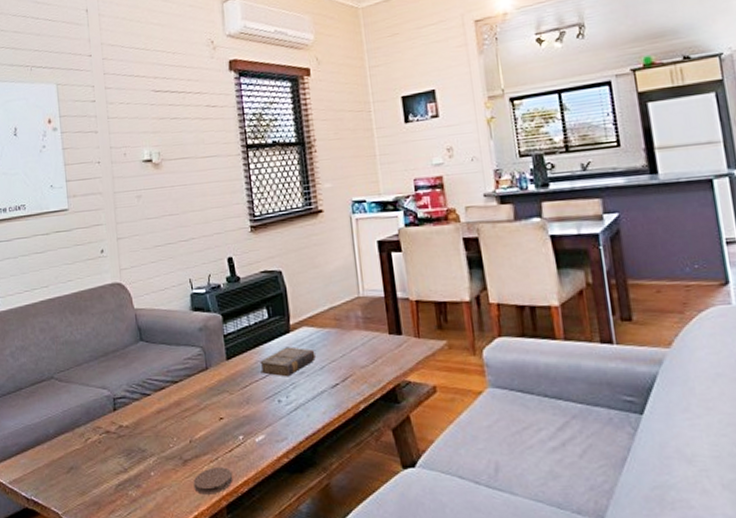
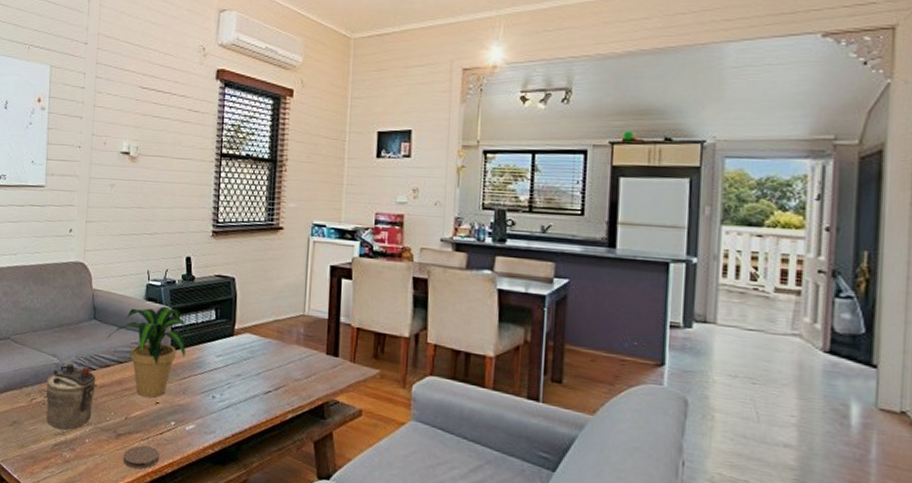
teapot: none [99,393,156,466] -> present [46,363,98,430]
potted plant: none [156,313,243,414] -> present [106,306,189,398]
book: present [260,347,317,377] -> none [200,349,255,377]

